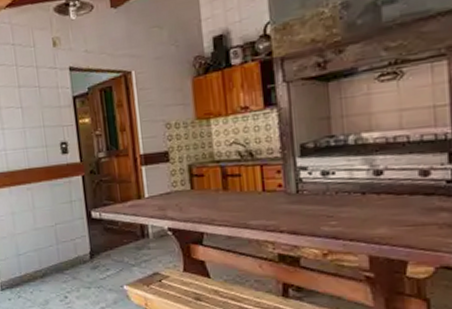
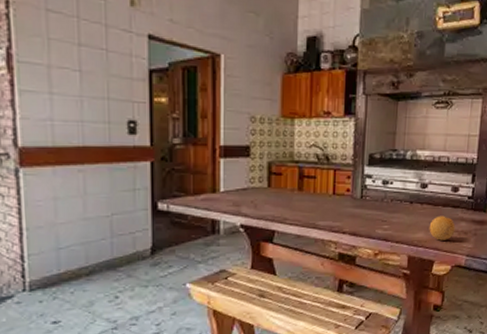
fruit: none [393,206,433,236] -> present [429,215,455,241]

